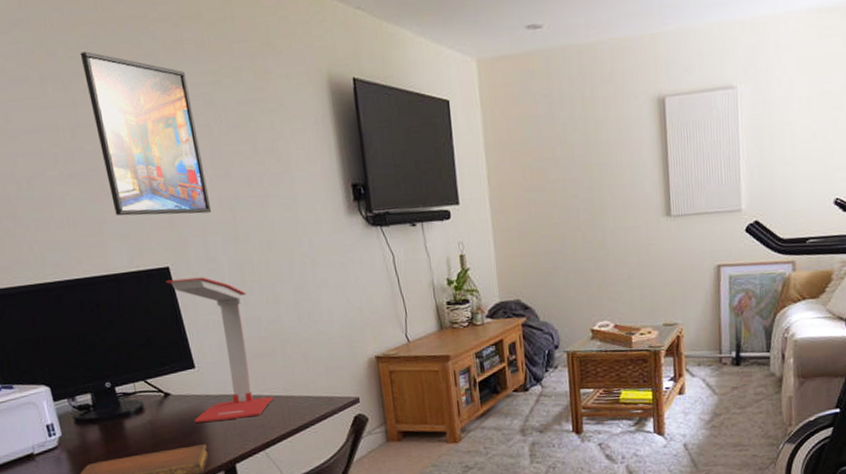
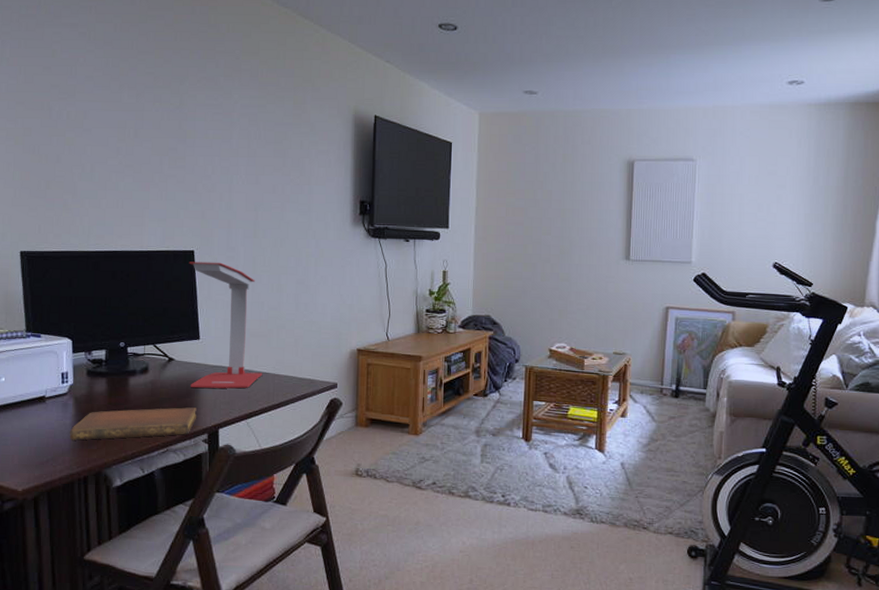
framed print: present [80,51,212,216] -> none [155,70,239,210]

